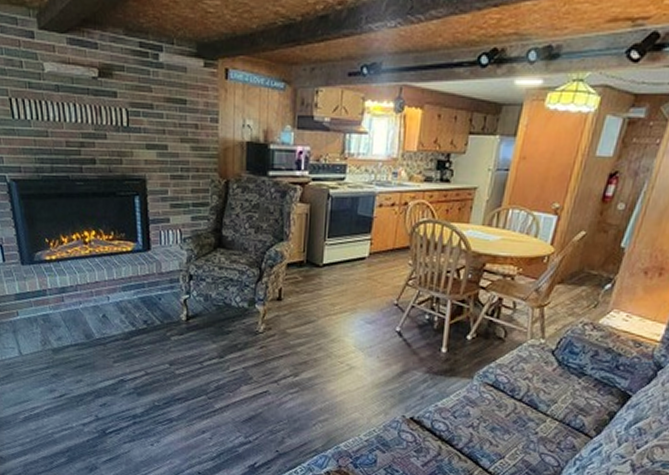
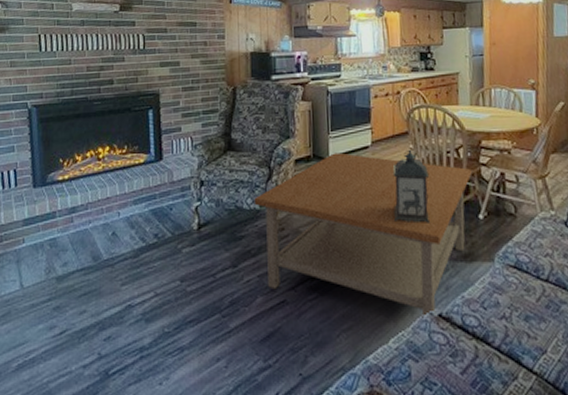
coffee table: none [242,260,469,419] -> present [254,152,472,318]
lantern: none [380,265,425,338] -> present [392,149,431,224]

